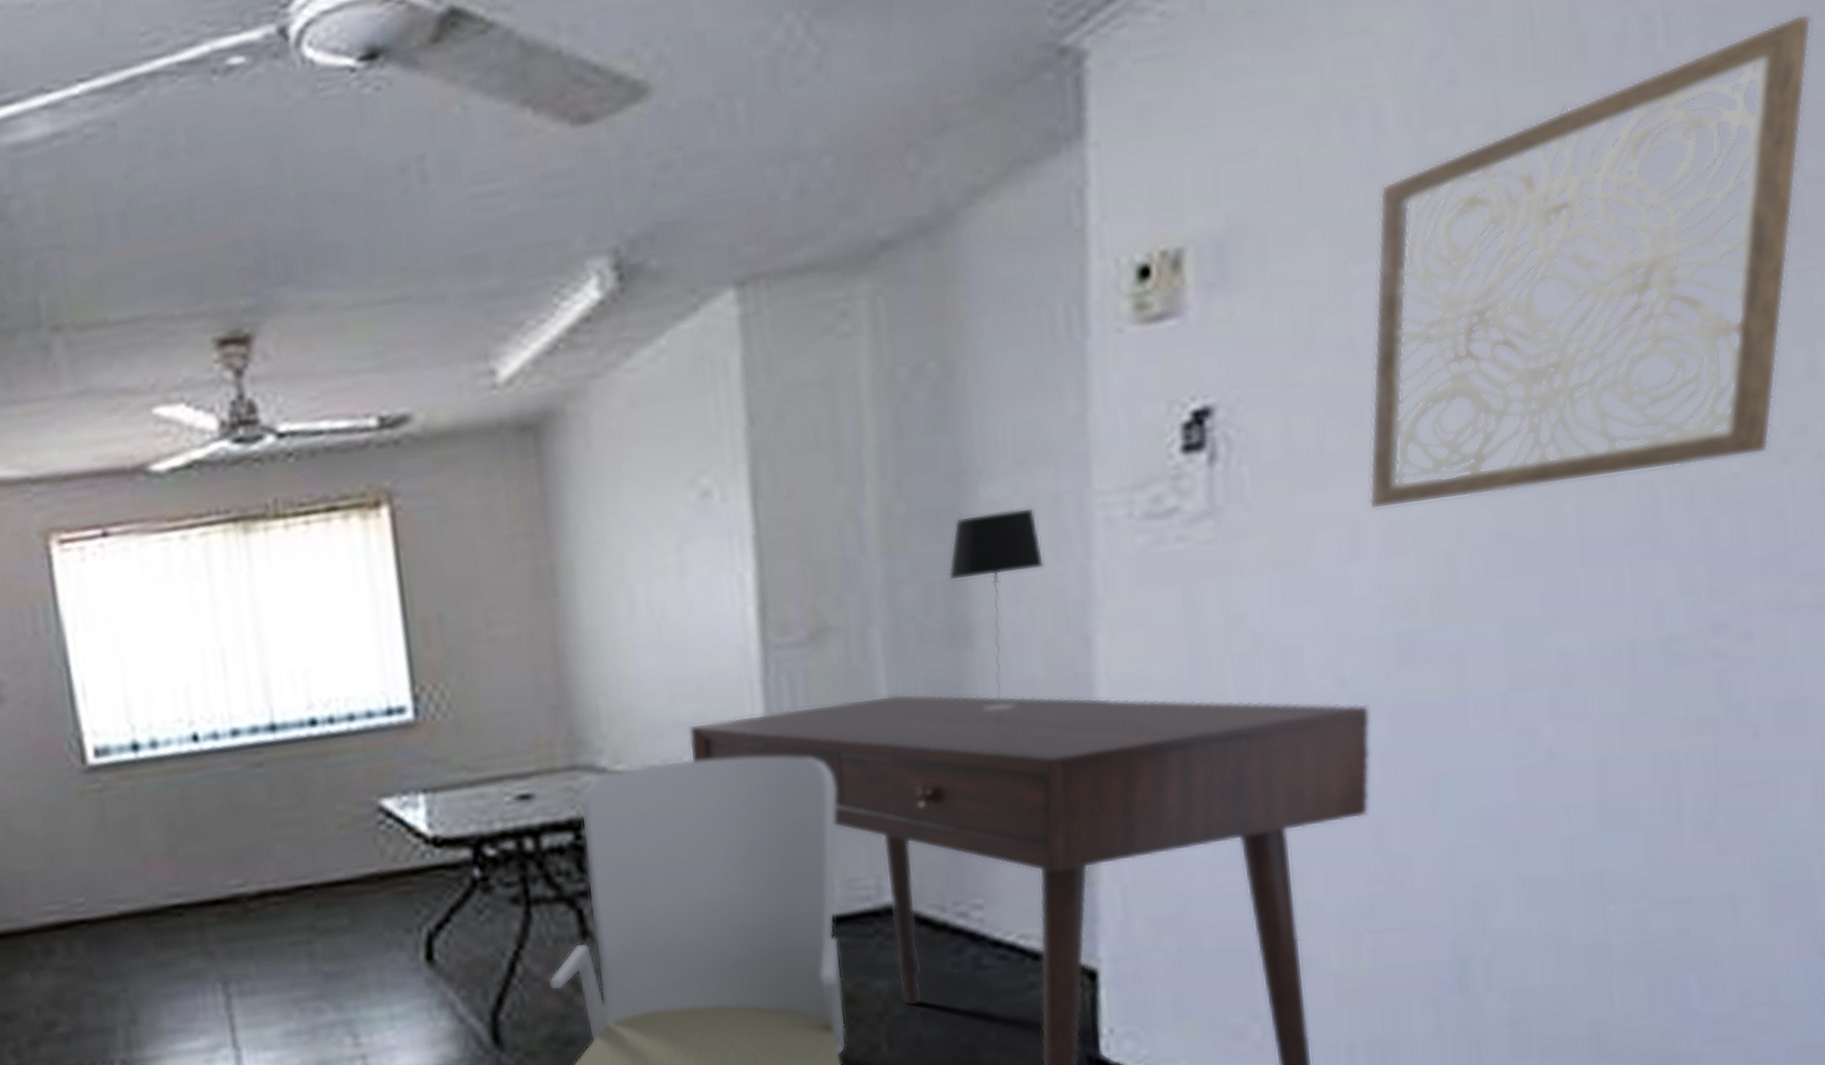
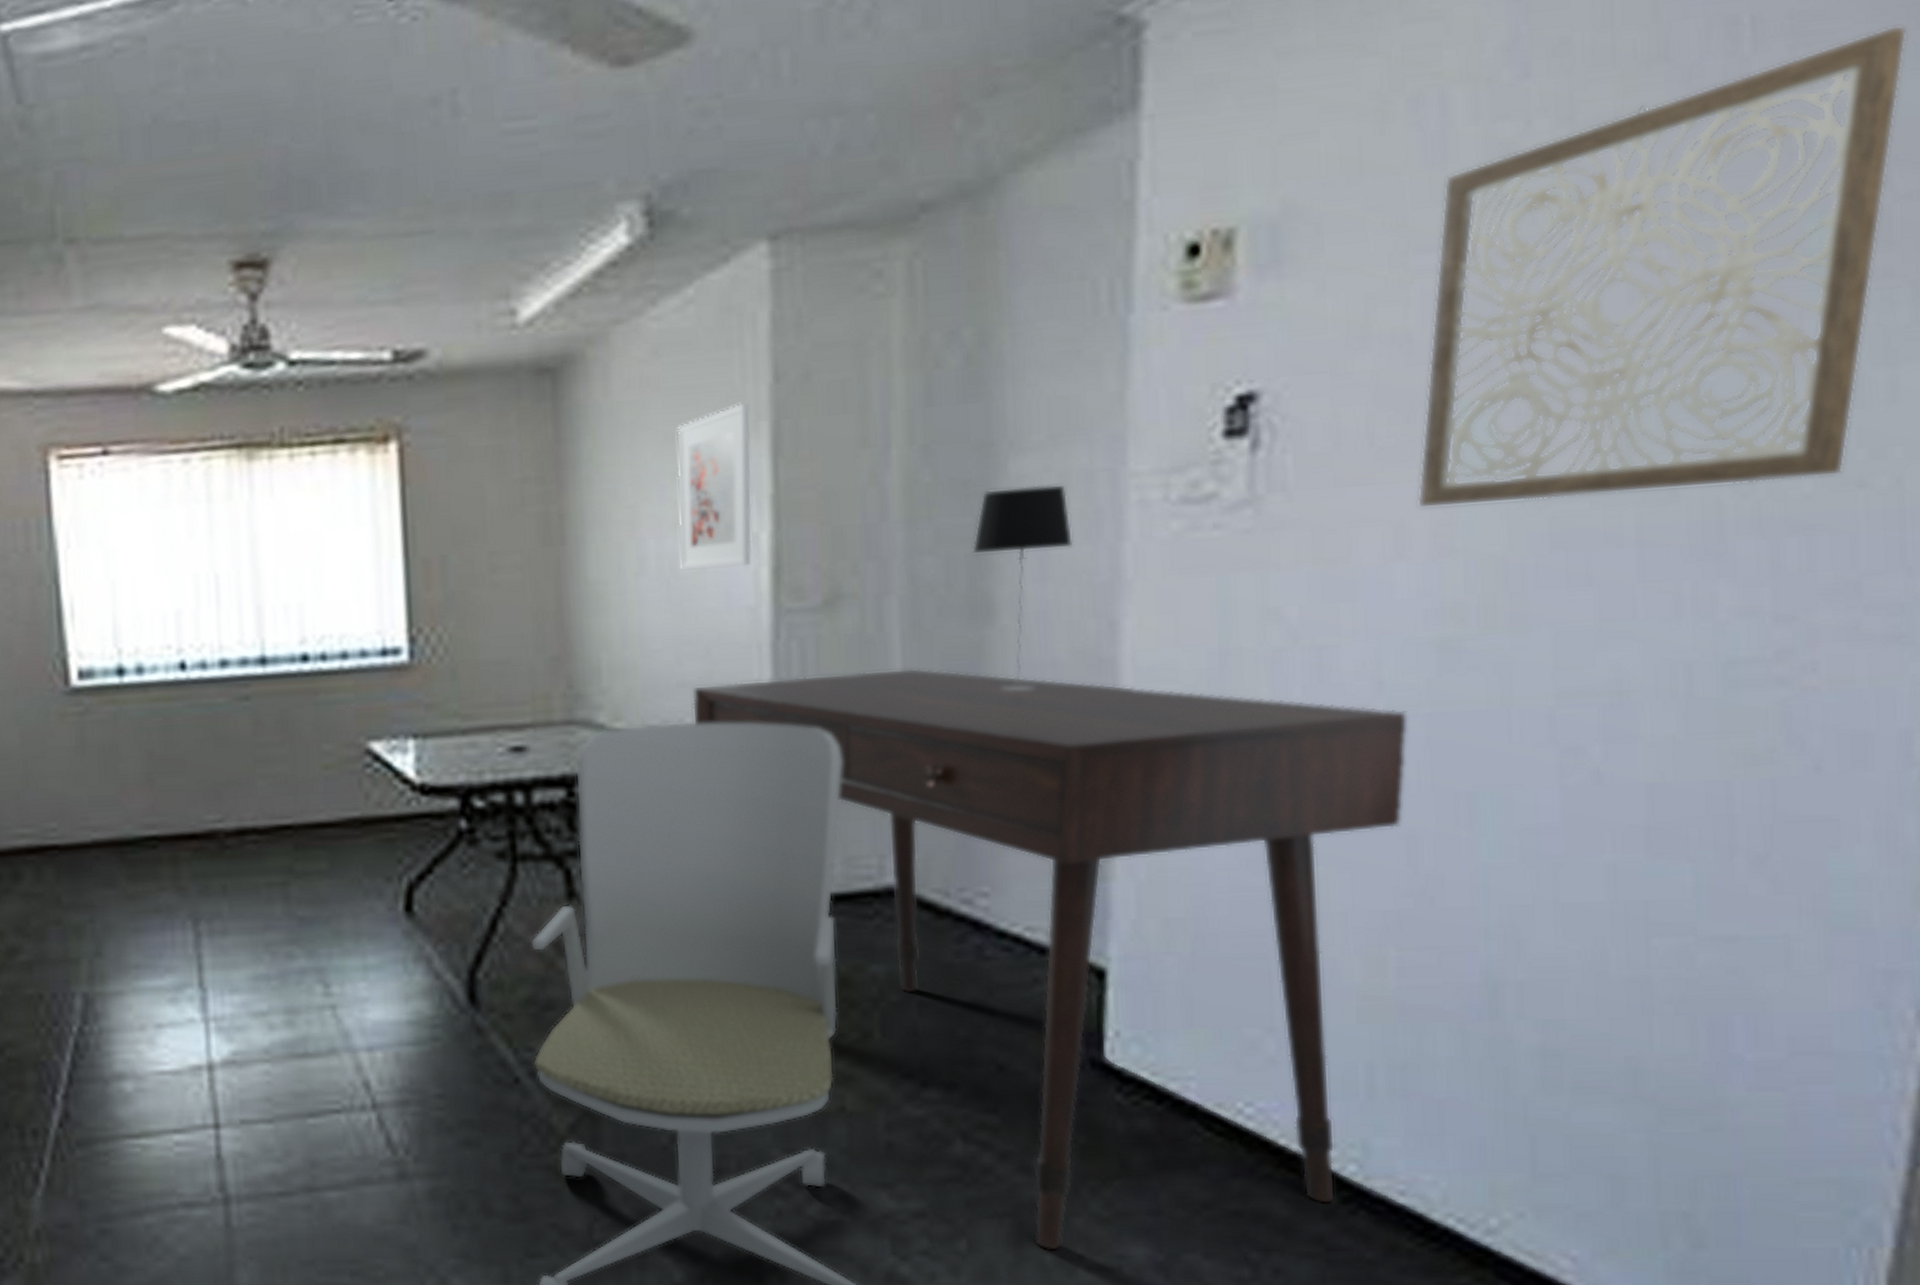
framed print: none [658,447,738,613] -> present [677,403,752,570]

